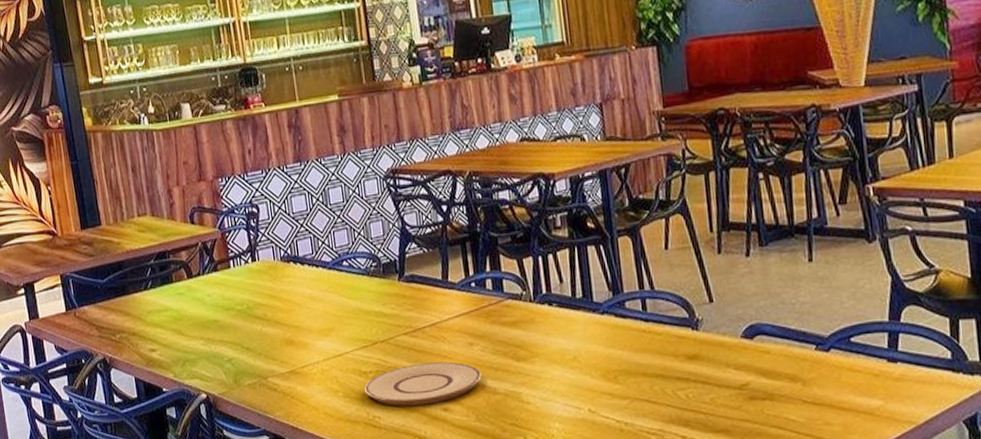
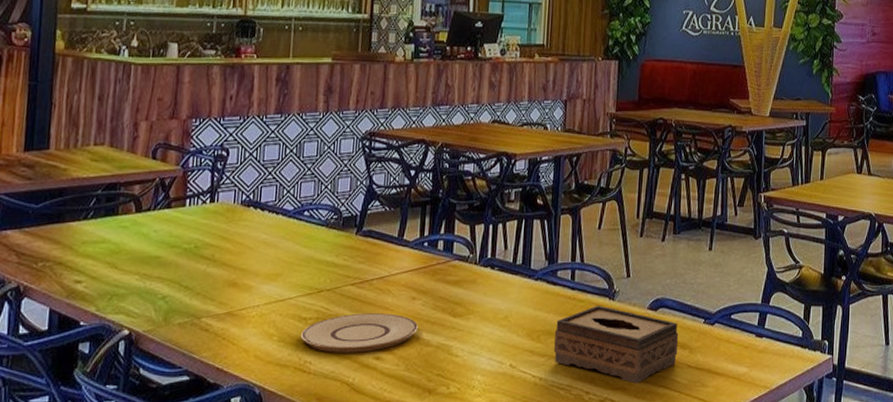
tissue box: none [633,337,788,425] -> present [553,305,679,384]

